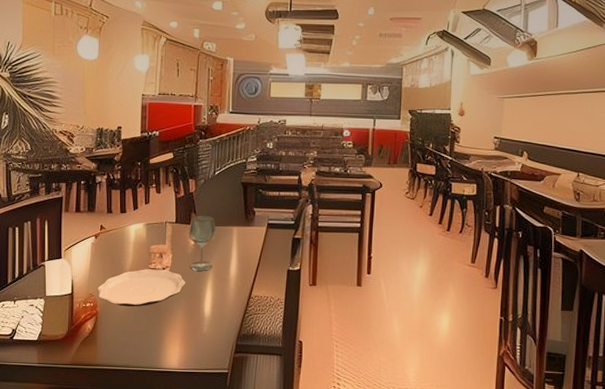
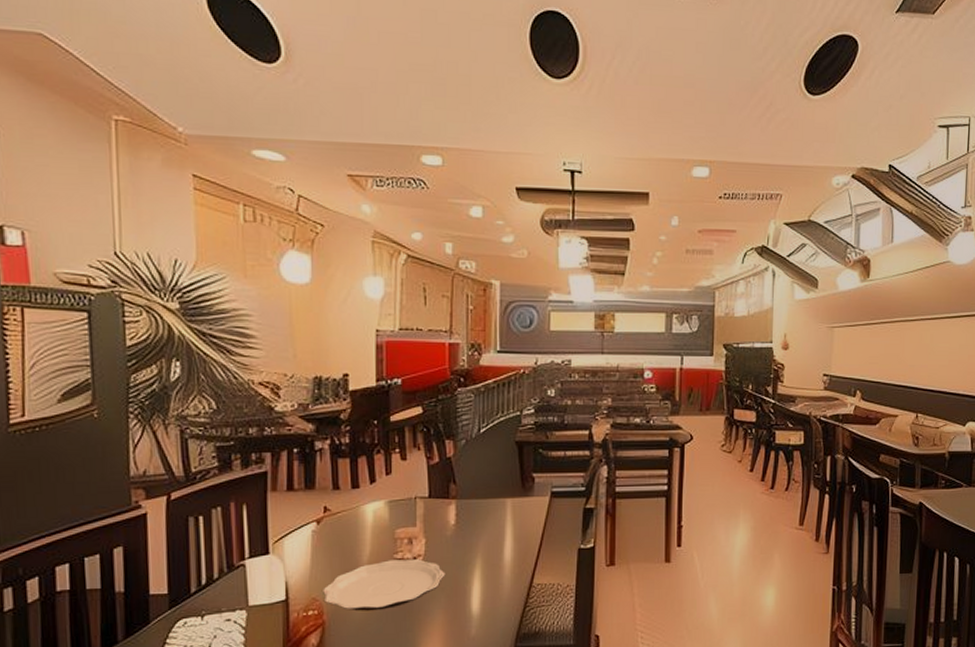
wine glass: present [188,216,216,271] -> none [446,487,484,558]

